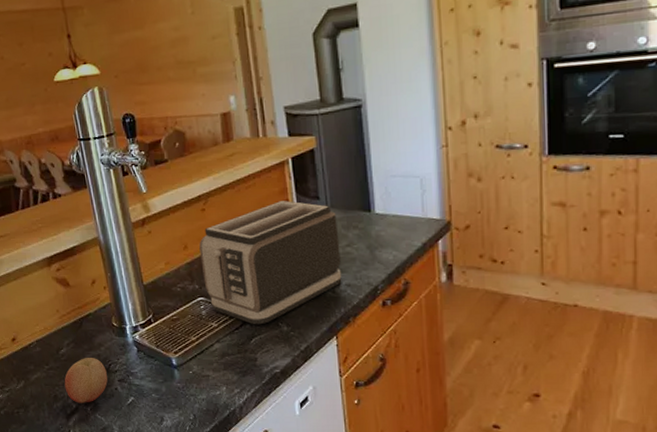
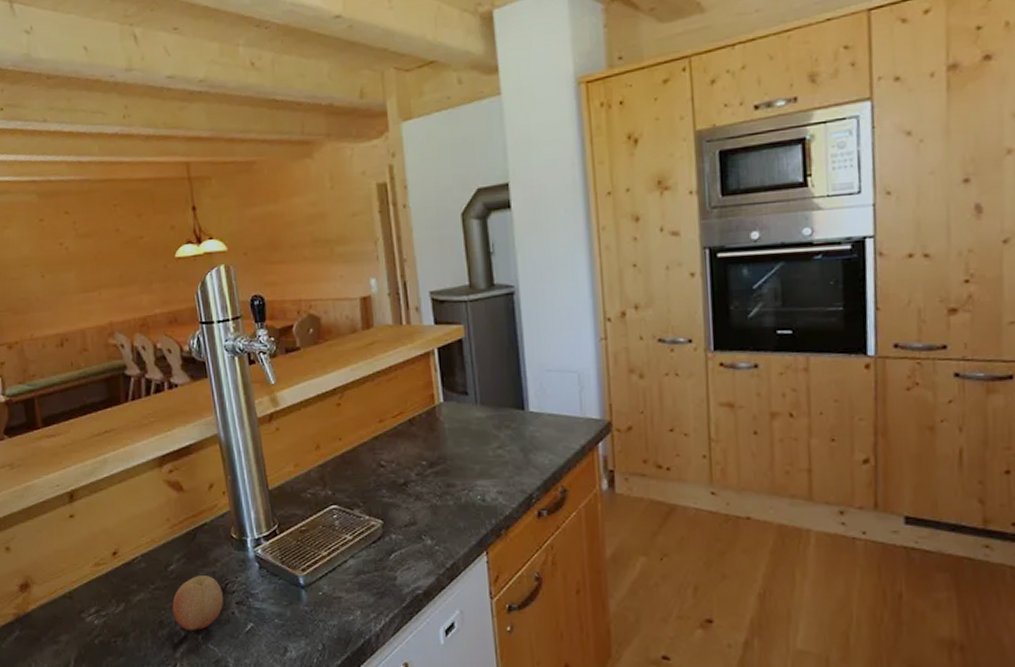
toaster: present [199,200,342,325] -> none [333,396,493,538]

